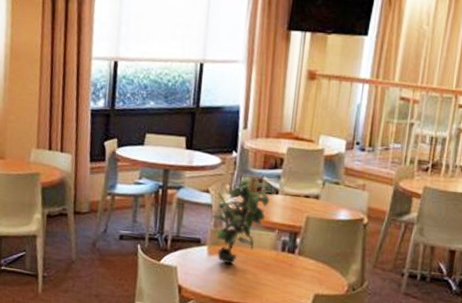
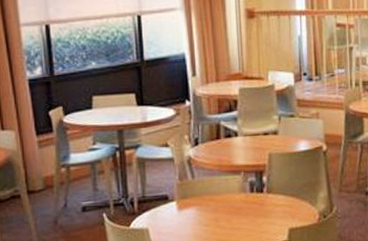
potted plant: present [211,176,273,265] -> none [175,123,232,216]

